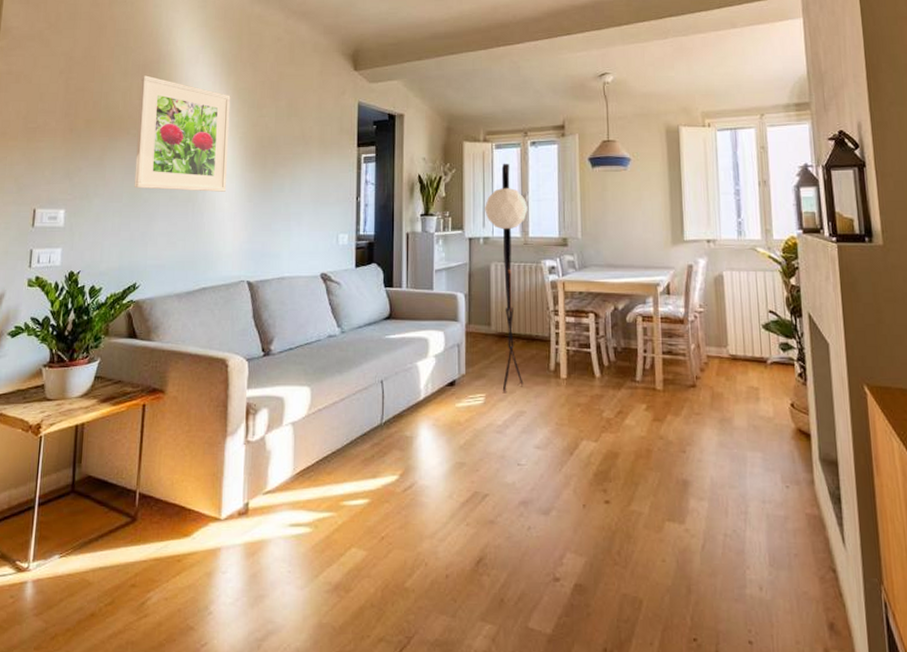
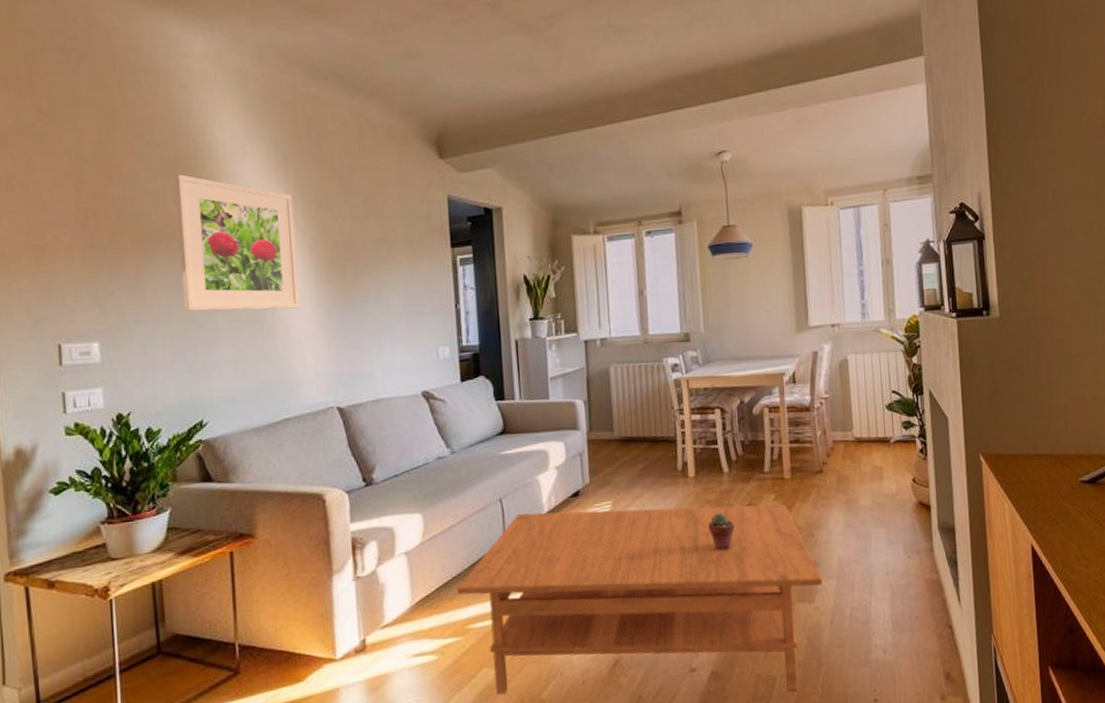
coffee table: none [335,396,695,619] -> present [457,504,823,695]
floor lamp: present [485,163,528,392] -> none [600,256,651,497]
potted succulent: none [578,417,605,457] -> present [709,513,735,551]

